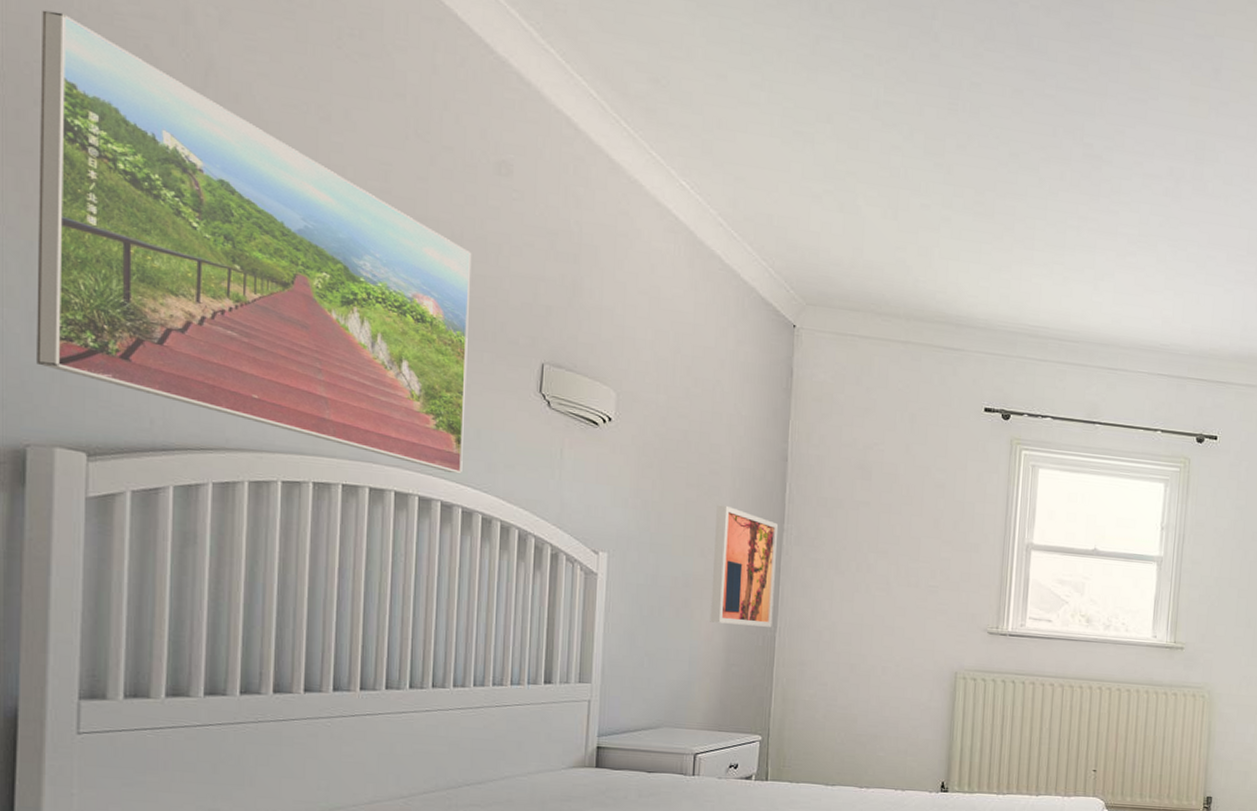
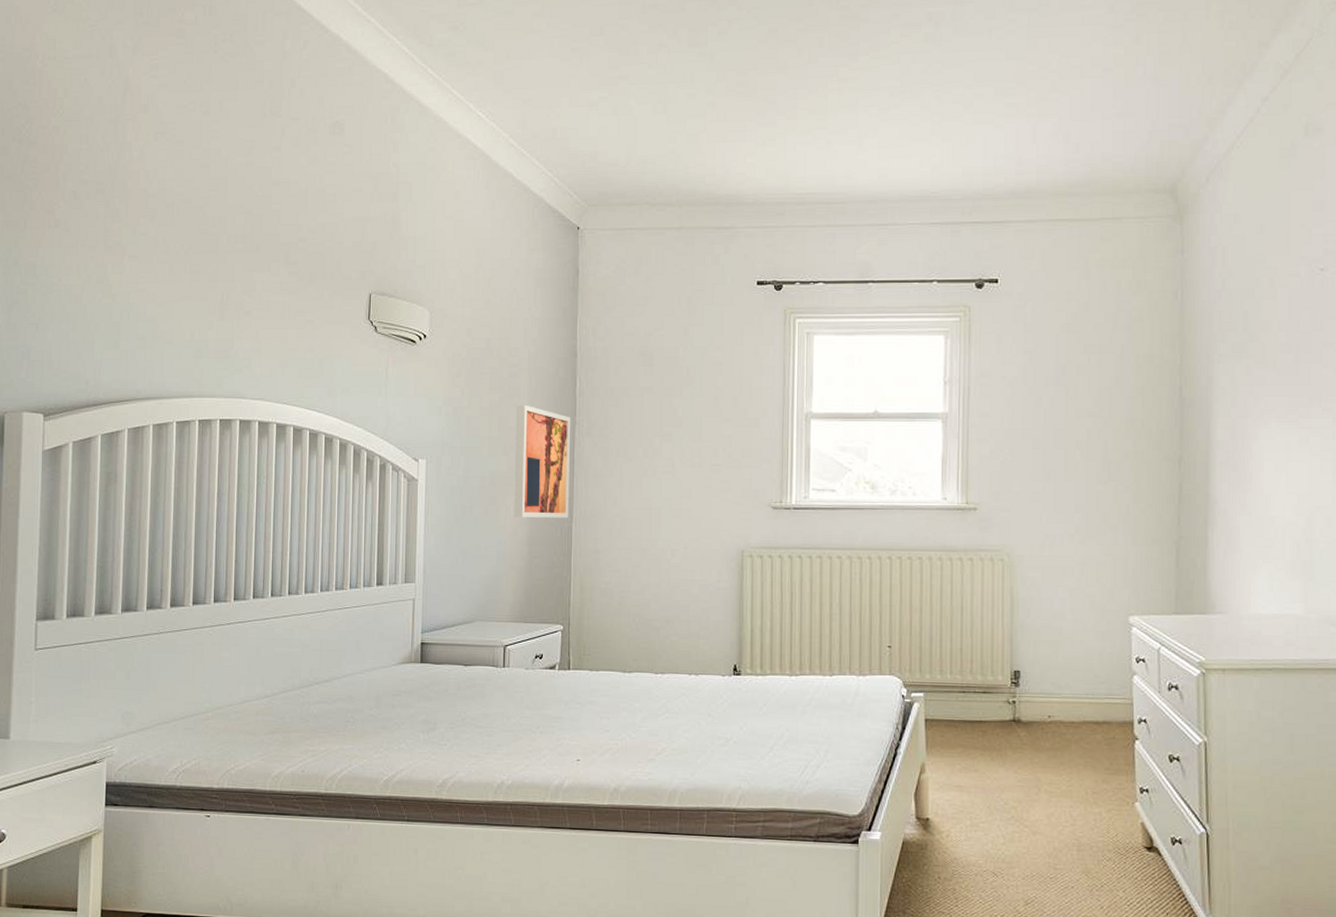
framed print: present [37,10,472,474] -> none [12,66,314,401]

